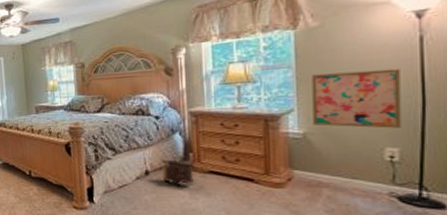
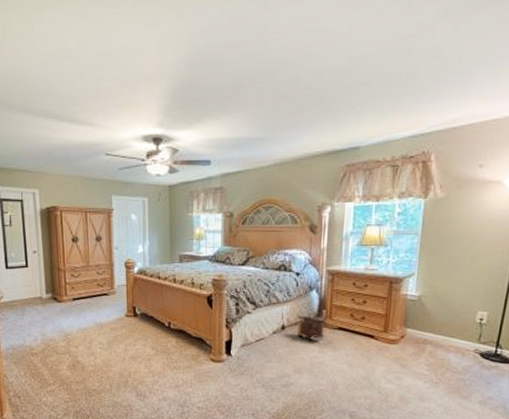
wall art: present [312,68,401,128] -> none [428,243,499,295]

